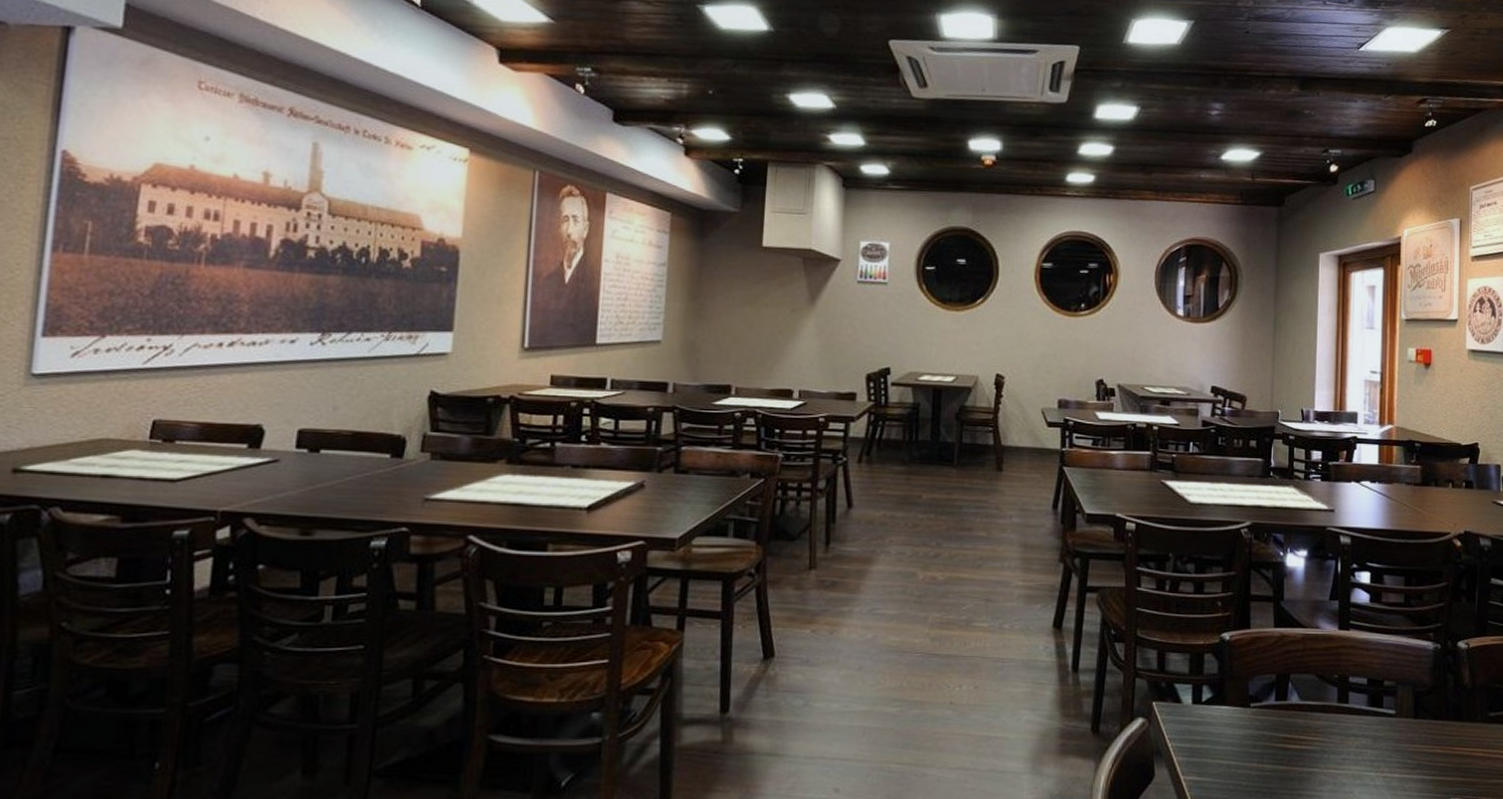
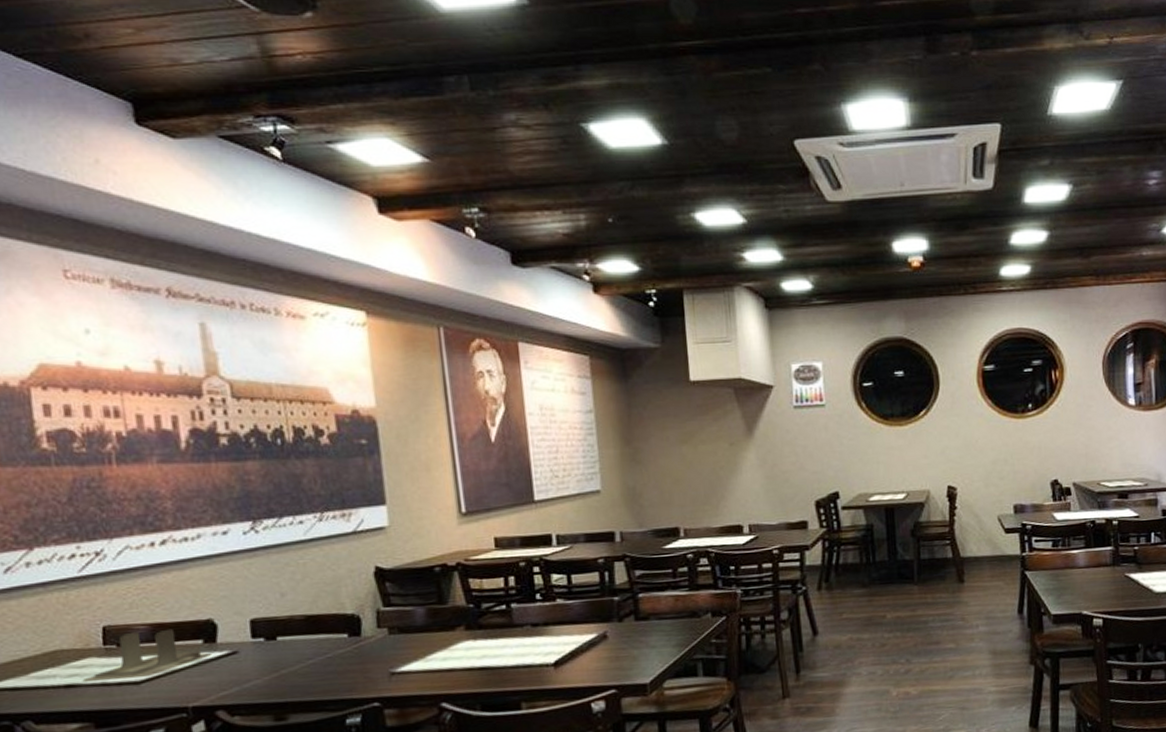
napkin holder: none [120,428,254,476] -> present [82,628,213,682]

